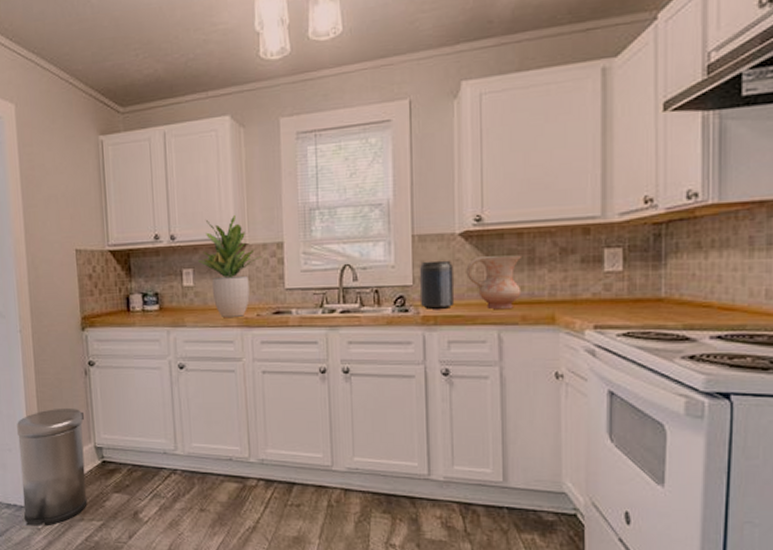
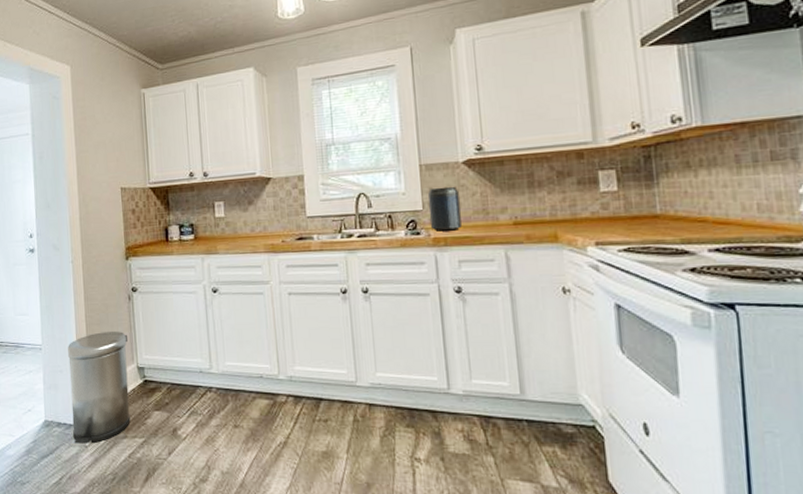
potted plant: present [197,214,262,317] -> none [227,152,285,244]
ceramic jug: present [466,255,522,310] -> none [471,179,524,230]

